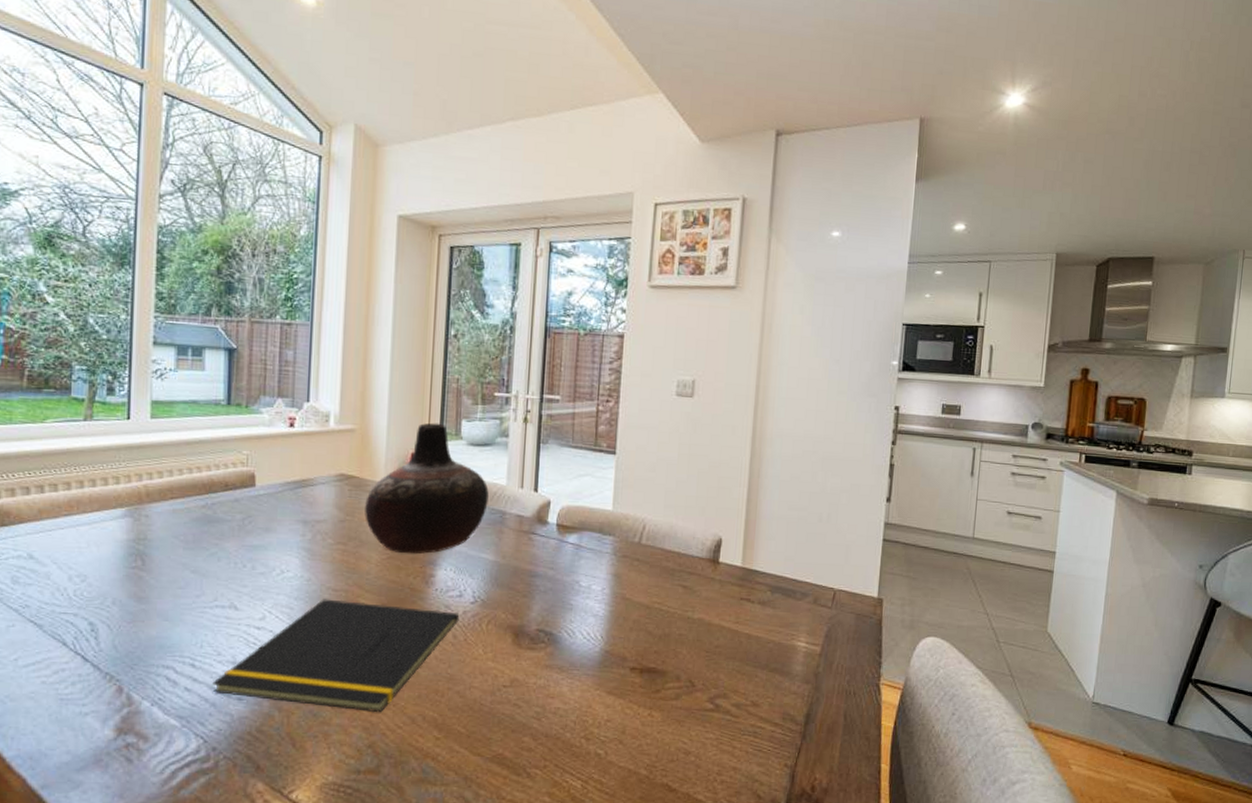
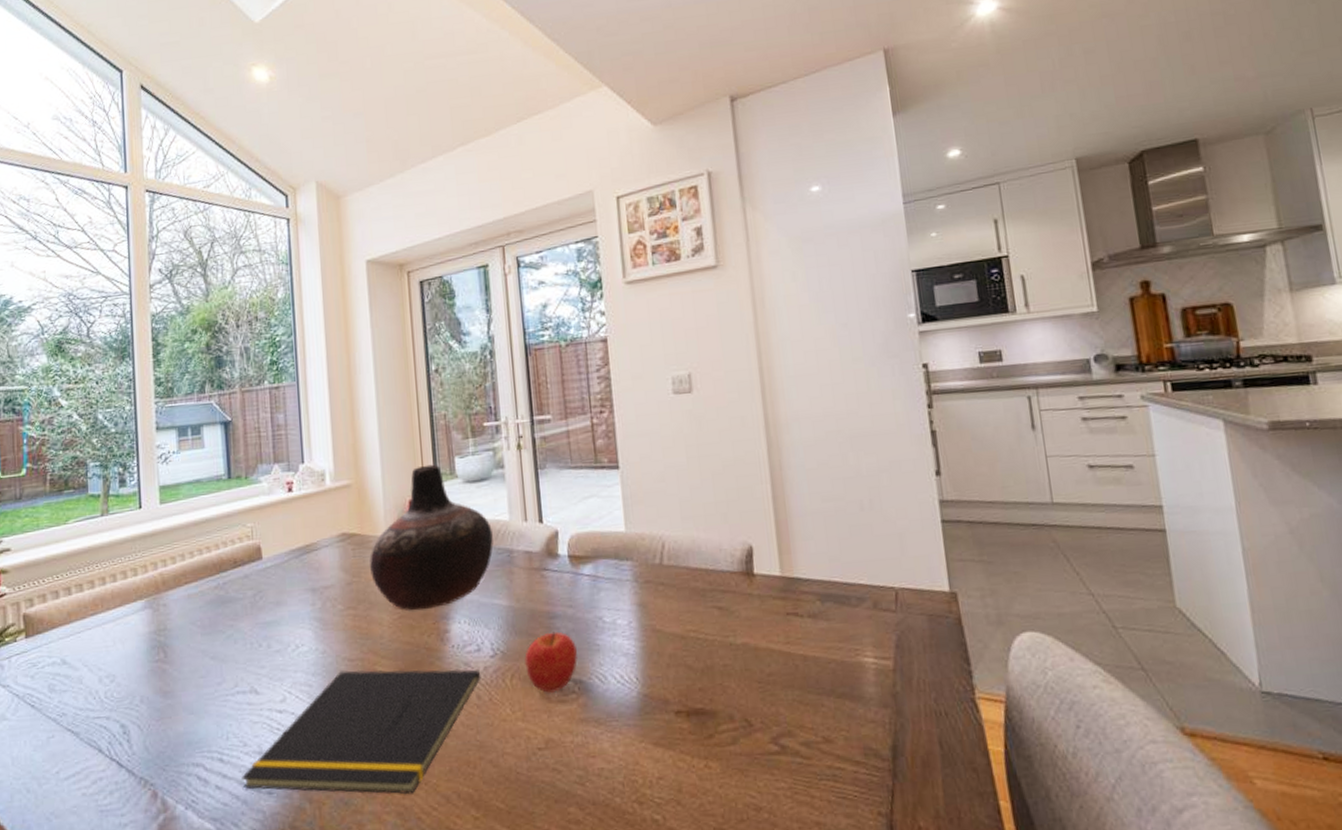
fruit: none [502,588,552,640] -> present [525,632,577,693]

